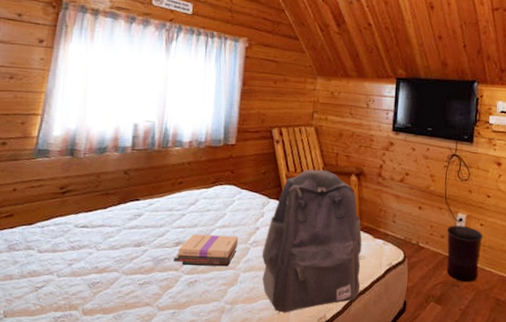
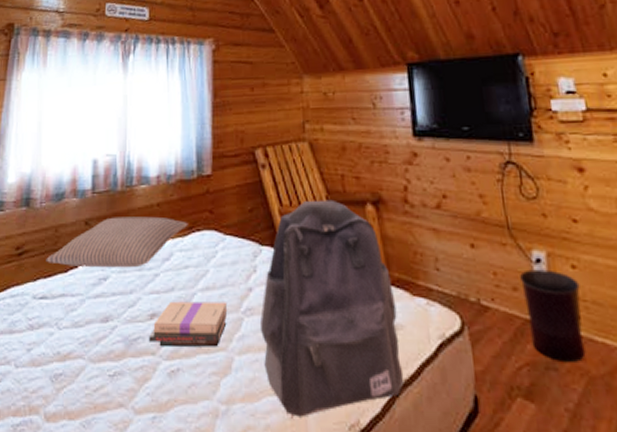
pillow: none [88,169,213,209] -> present [46,216,188,268]

